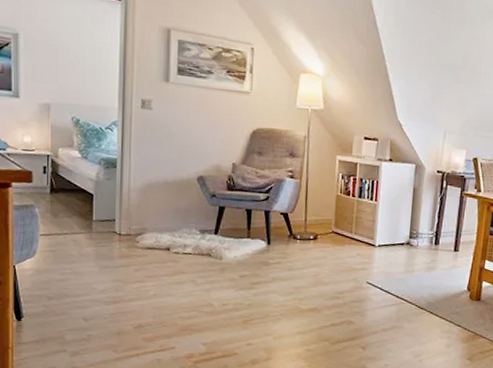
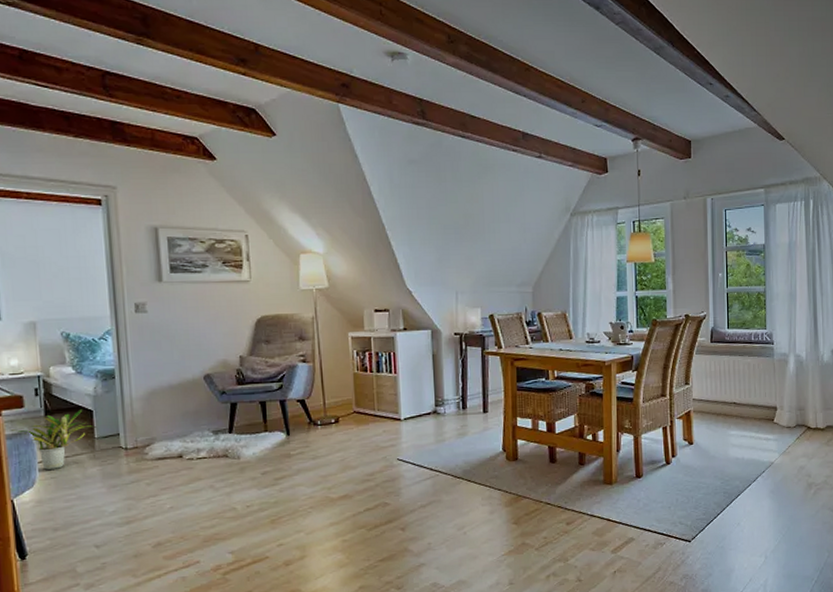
potted plant: none [18,192,96,244] -> present [10,410,97,471]

